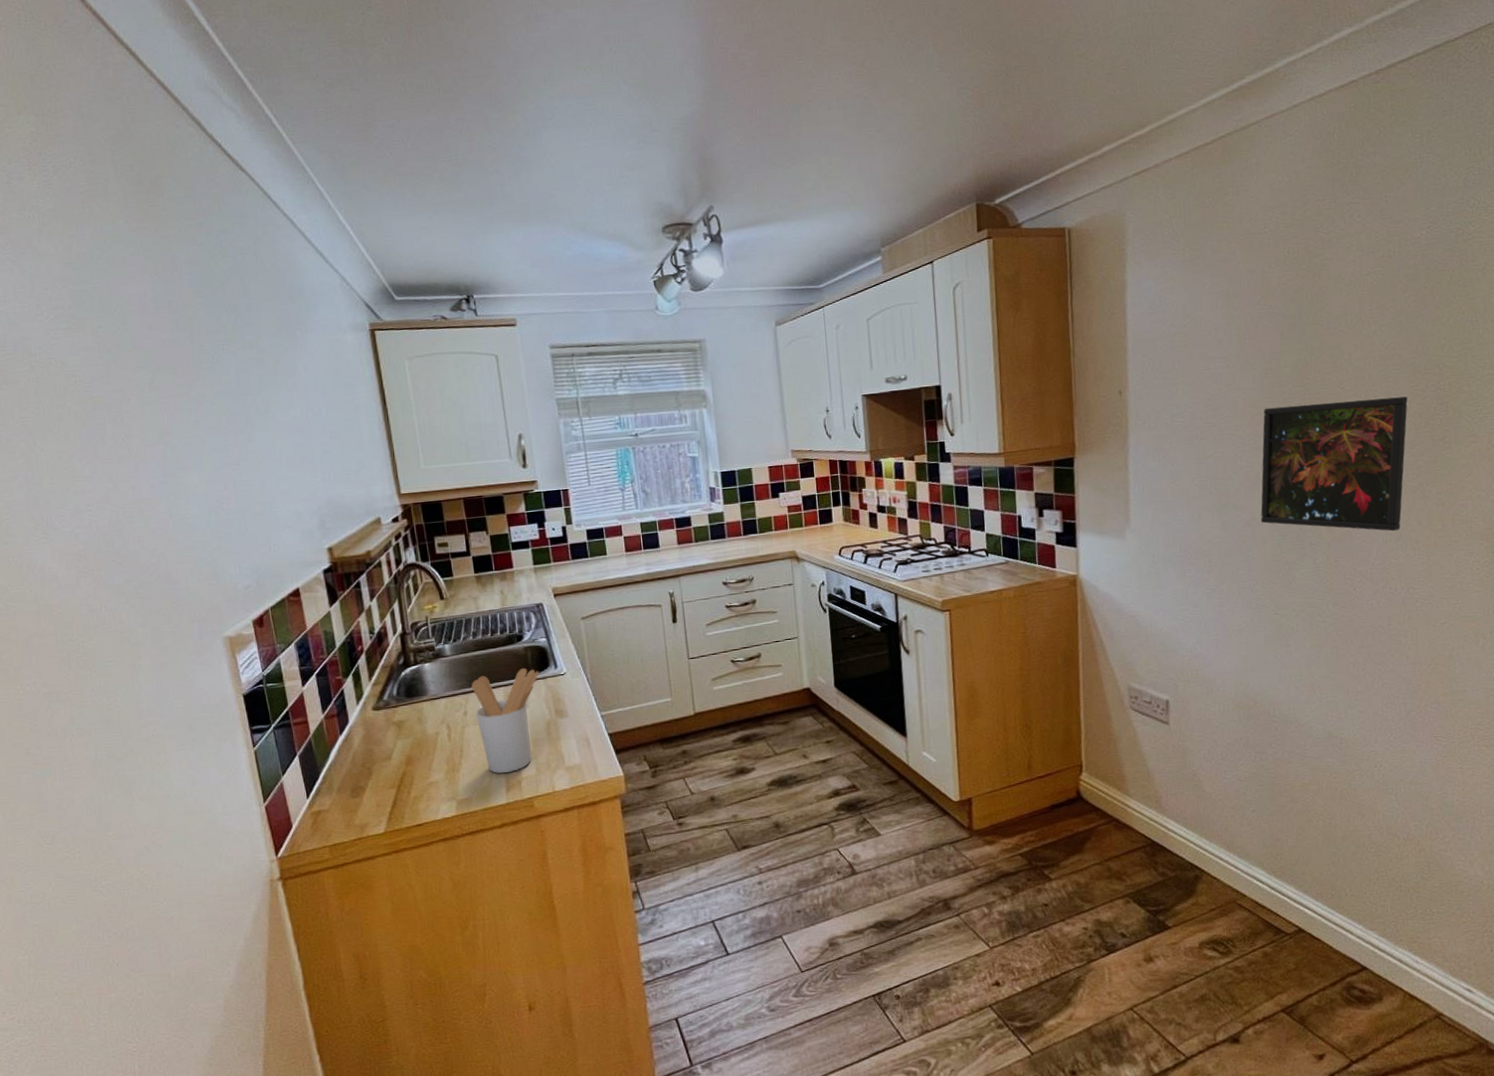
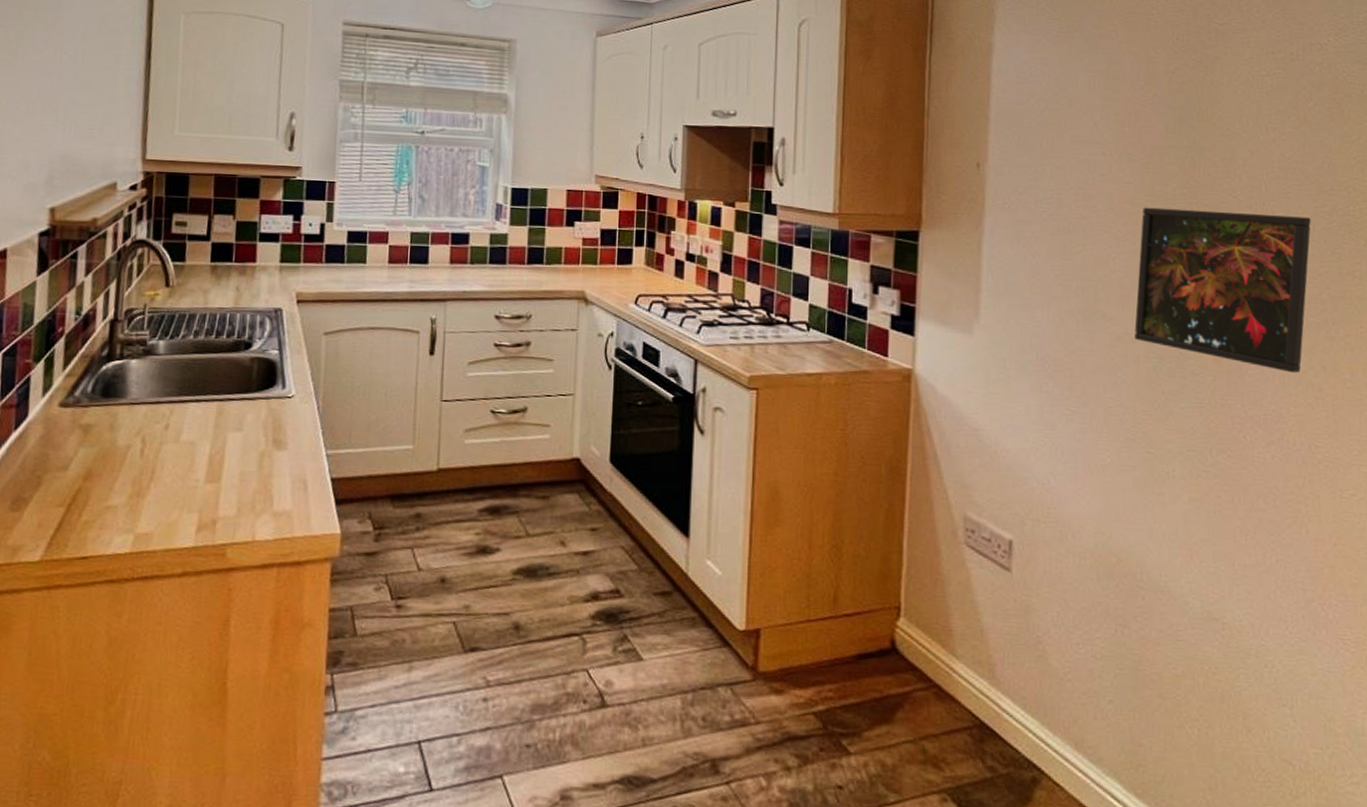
utensil holder: present [471,667,539,774] -> none [178,382,263,509]

